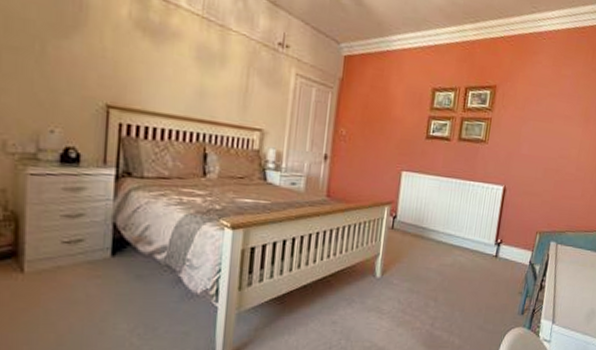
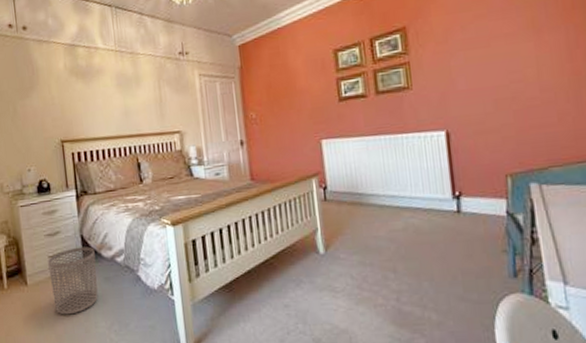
waste bin: none [59,236,129,313] -> present [48,246,98,315]

